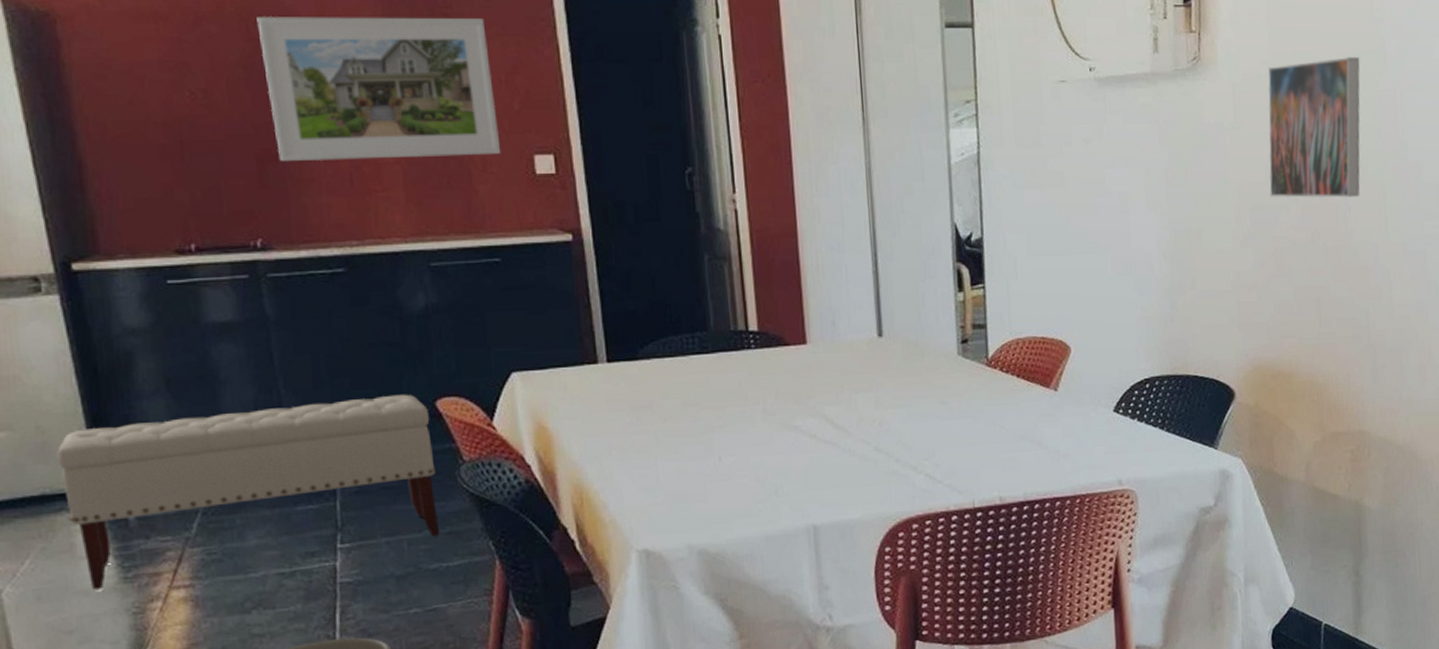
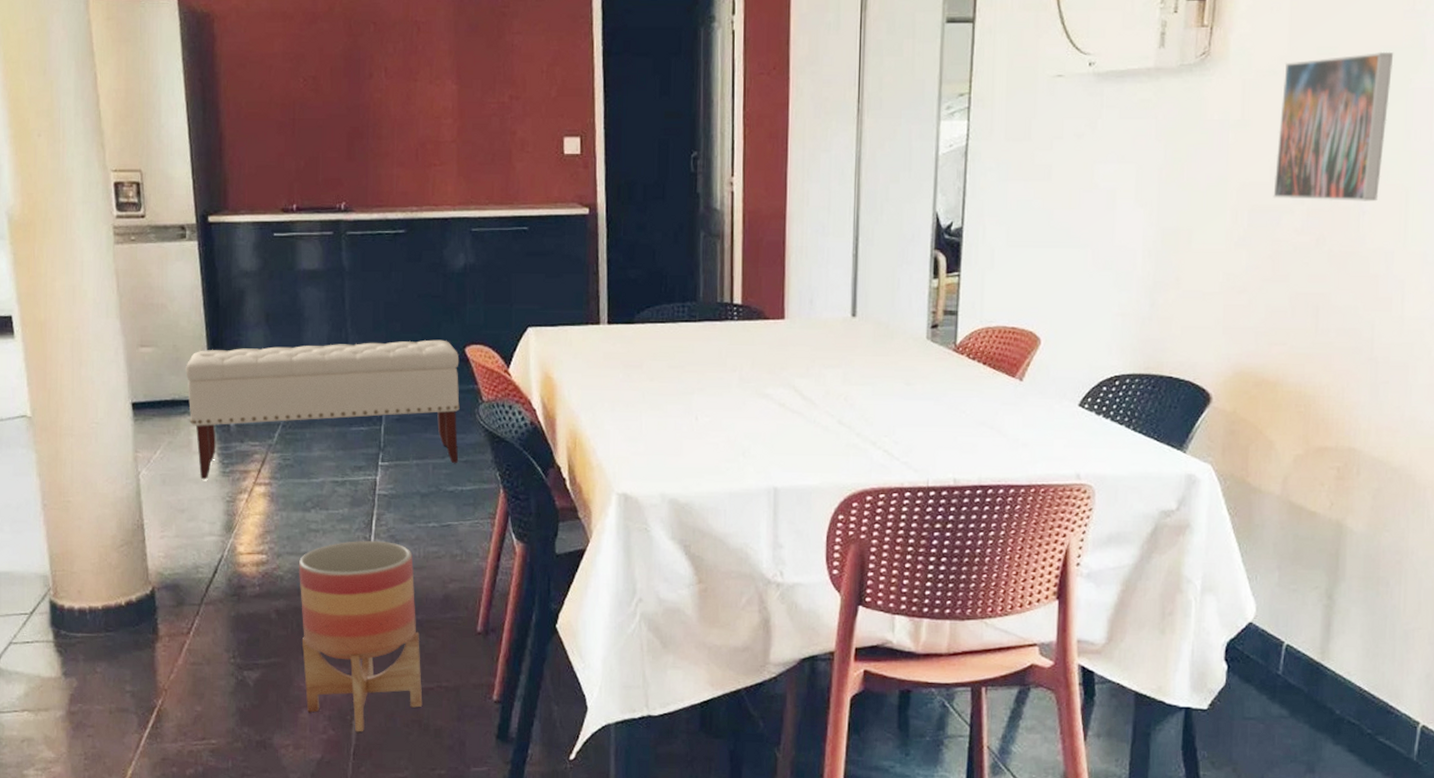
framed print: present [257,17,501,161] -> none [357,15,538,138]

